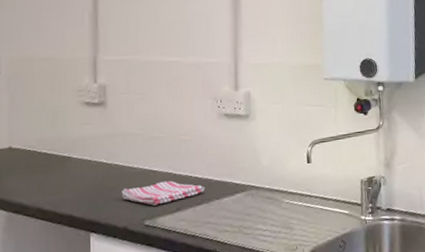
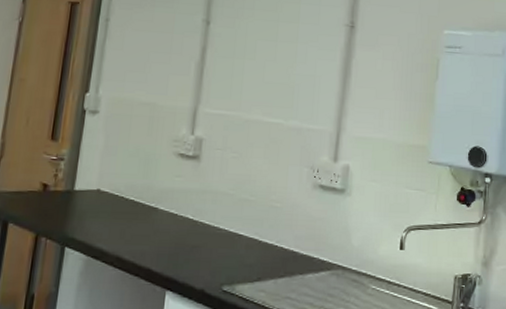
dish towel: present [122,180,205,206] -> none [204,247,290,271]

